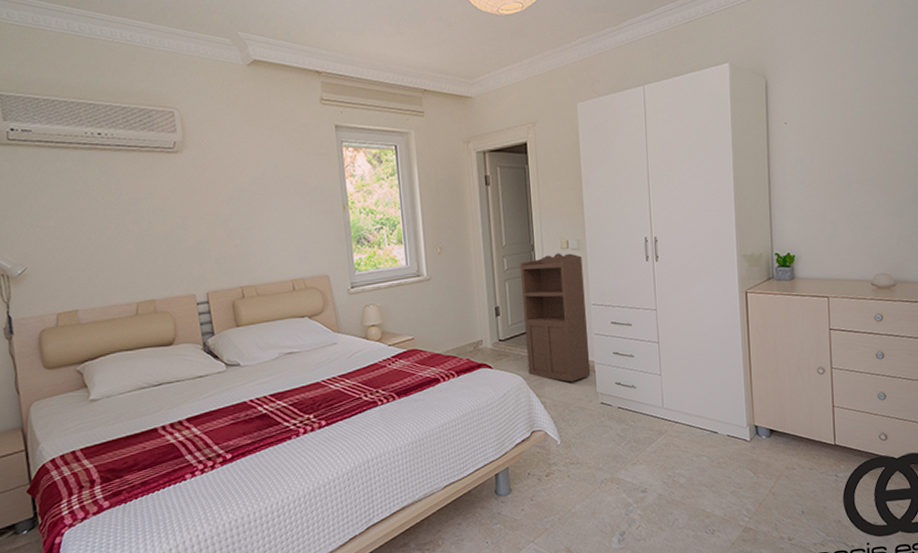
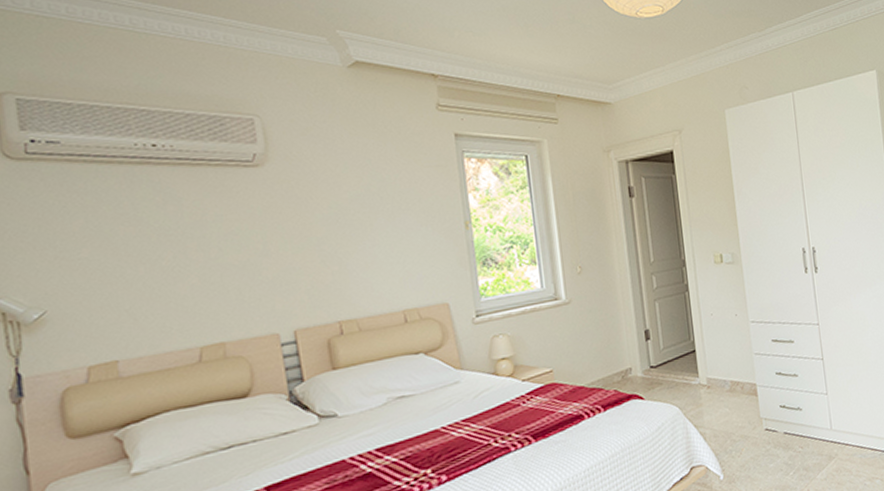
storage cabinet: present [519,253,591,382] -> none [670,268,753,409]

